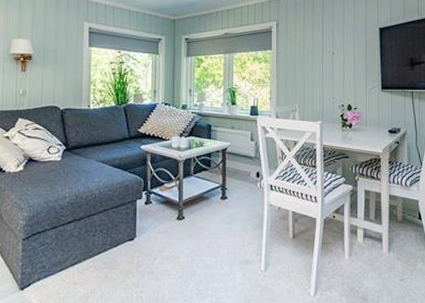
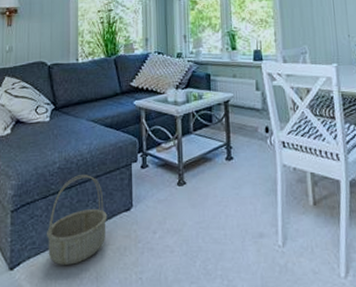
basket: none [56,209,113,287] -> present [47,175,108,266]

